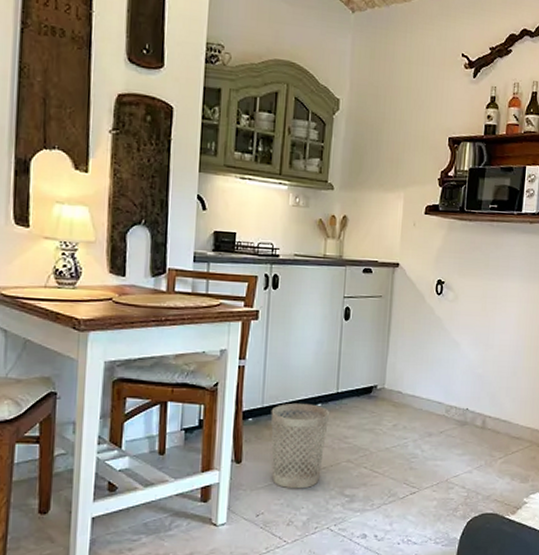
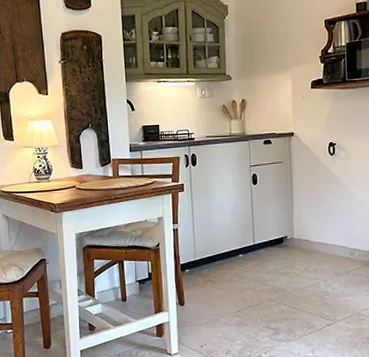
wastebasket: present [271,404,329,489] -> none [202,255,250,325]

